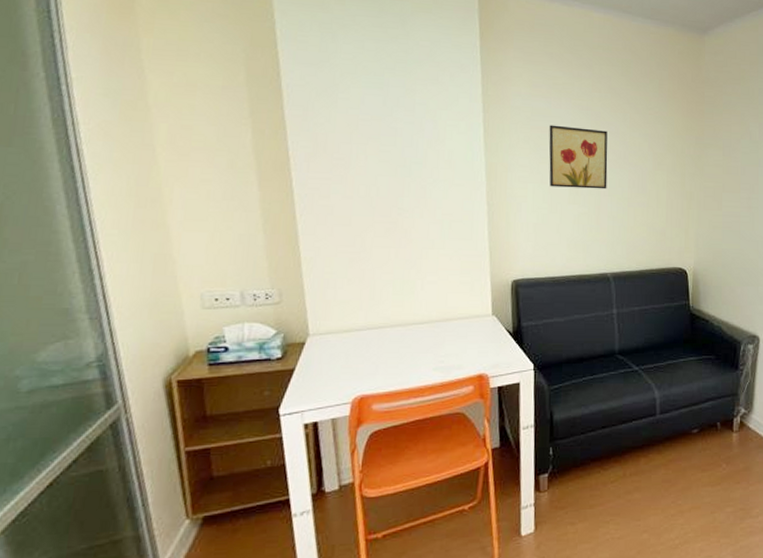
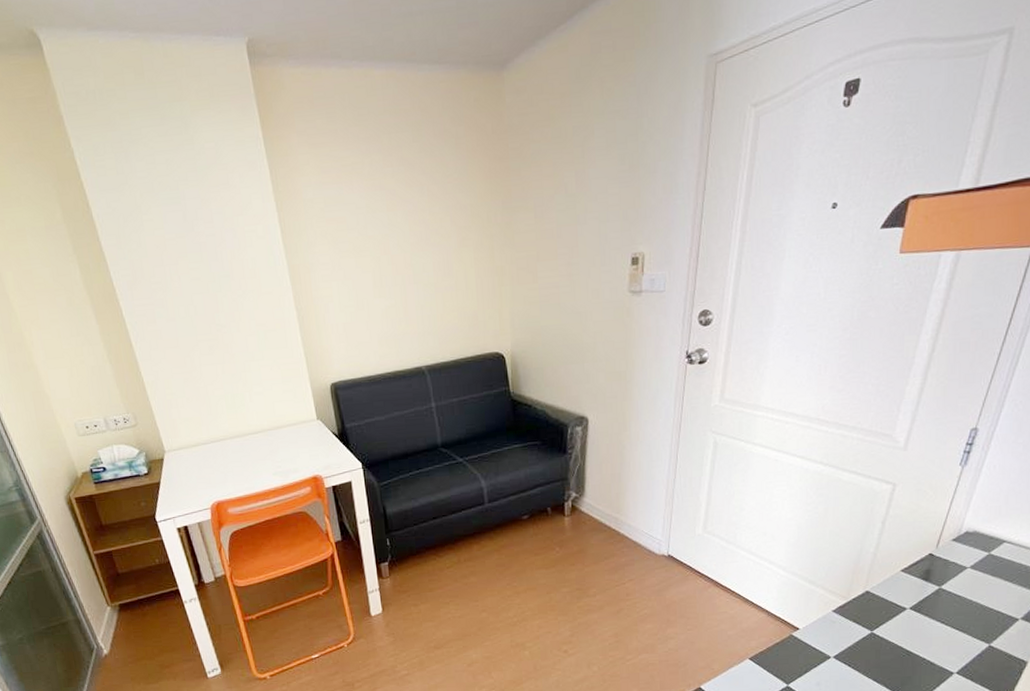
wall art: present [549,125,608,189] -> none [344,210,412,282]

